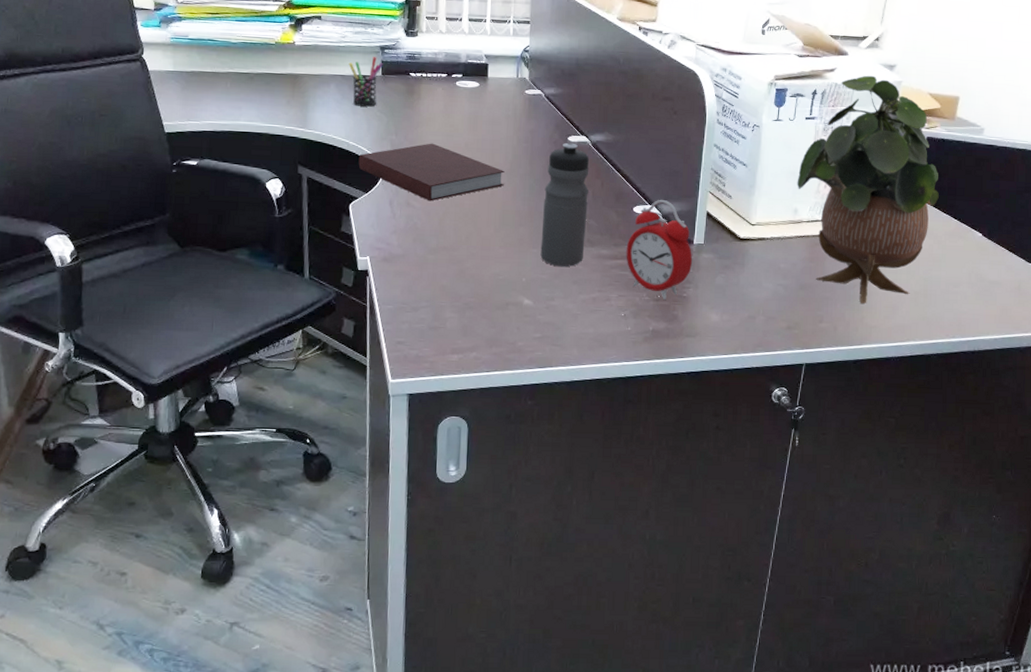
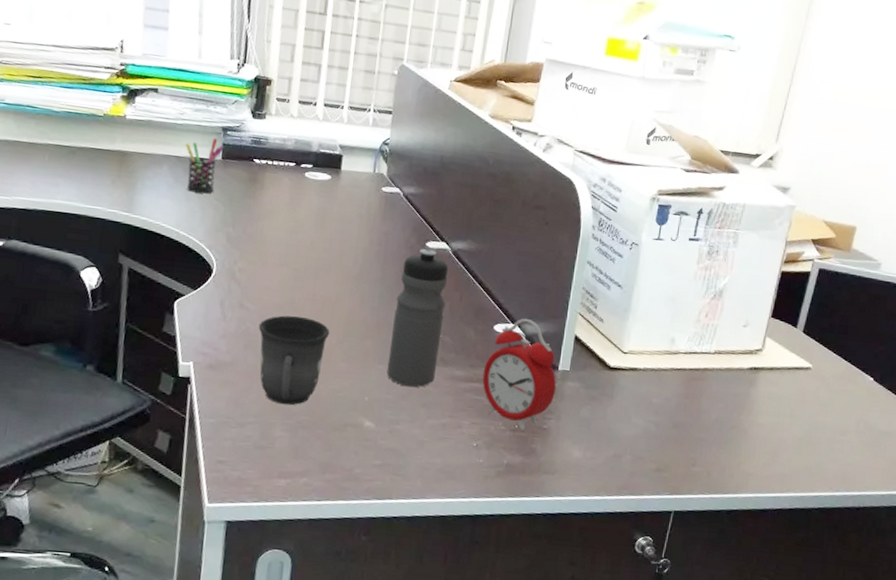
notebook: present [358,143,505,201] -> none [188,238,353,304]
mug: none [424,210,488,290] -> present [258,315,330,406]
potted plant: present [797,75,939,305] -> none [675,196,830,449]

